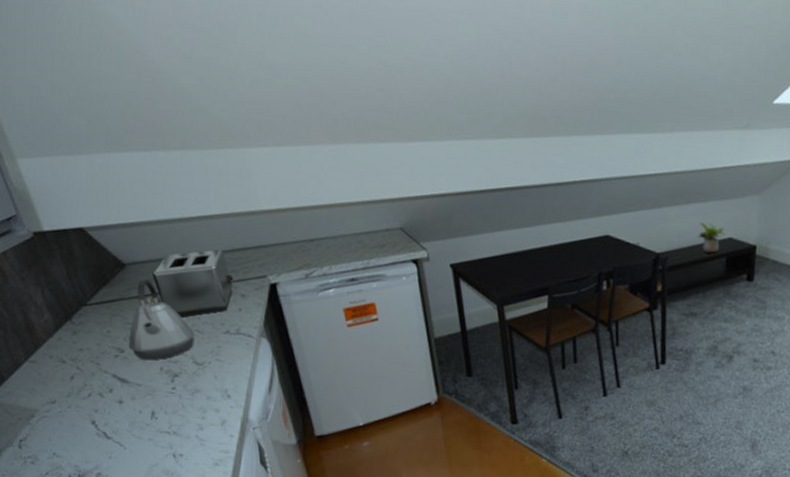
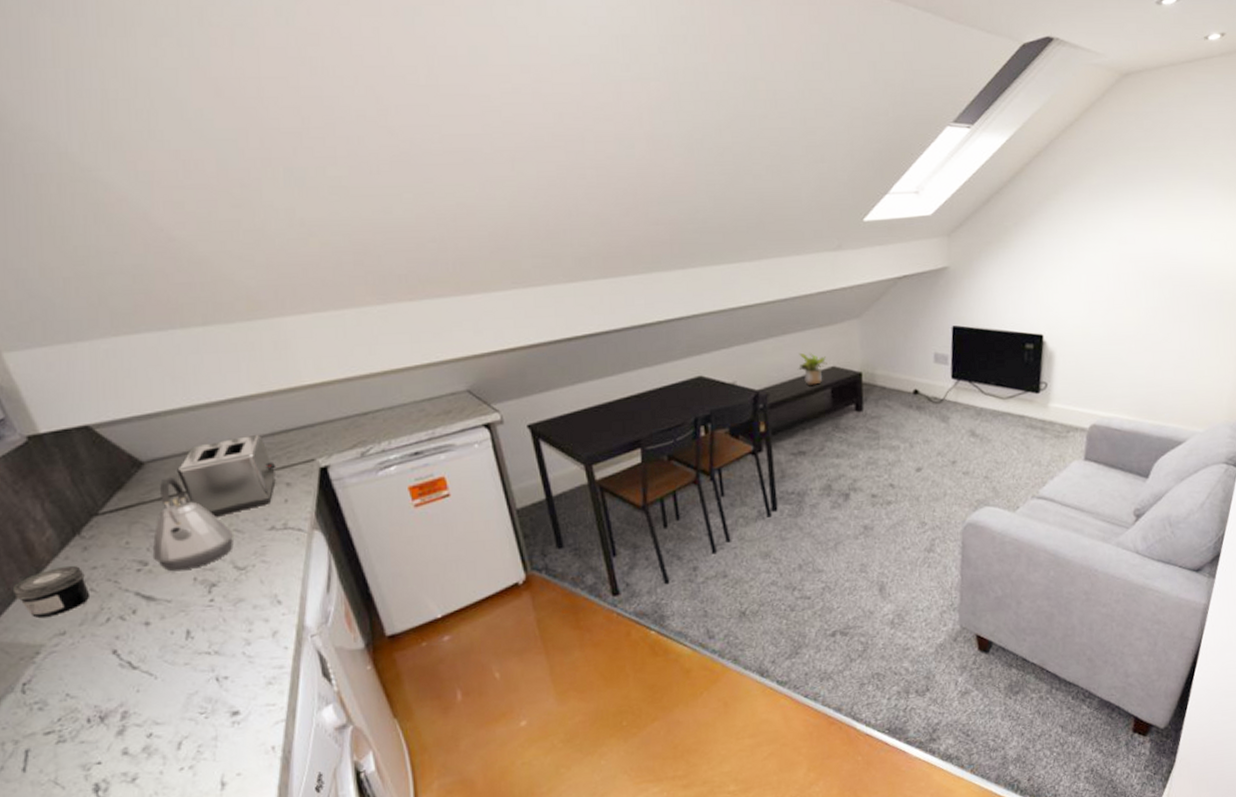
jar: none [15,345,77,387] -> present [12,565,91,618]

